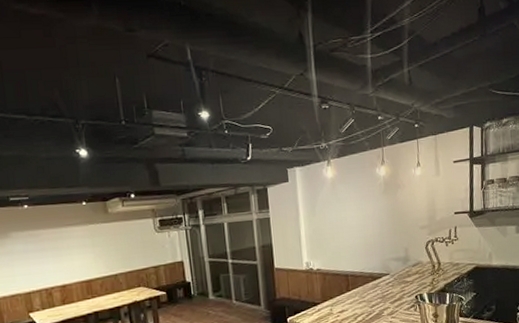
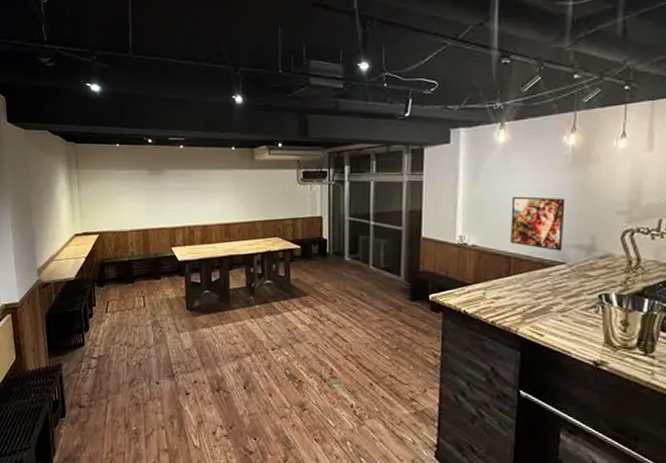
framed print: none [343,220,386,265] -> present [510,196,565,251]

